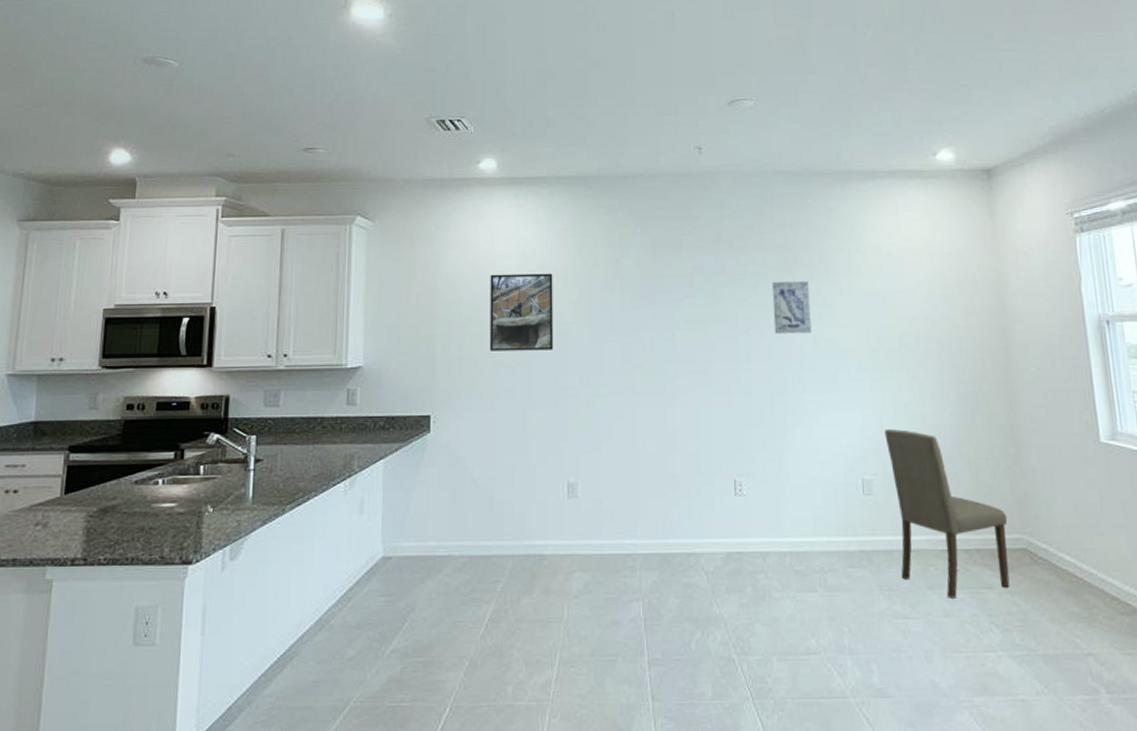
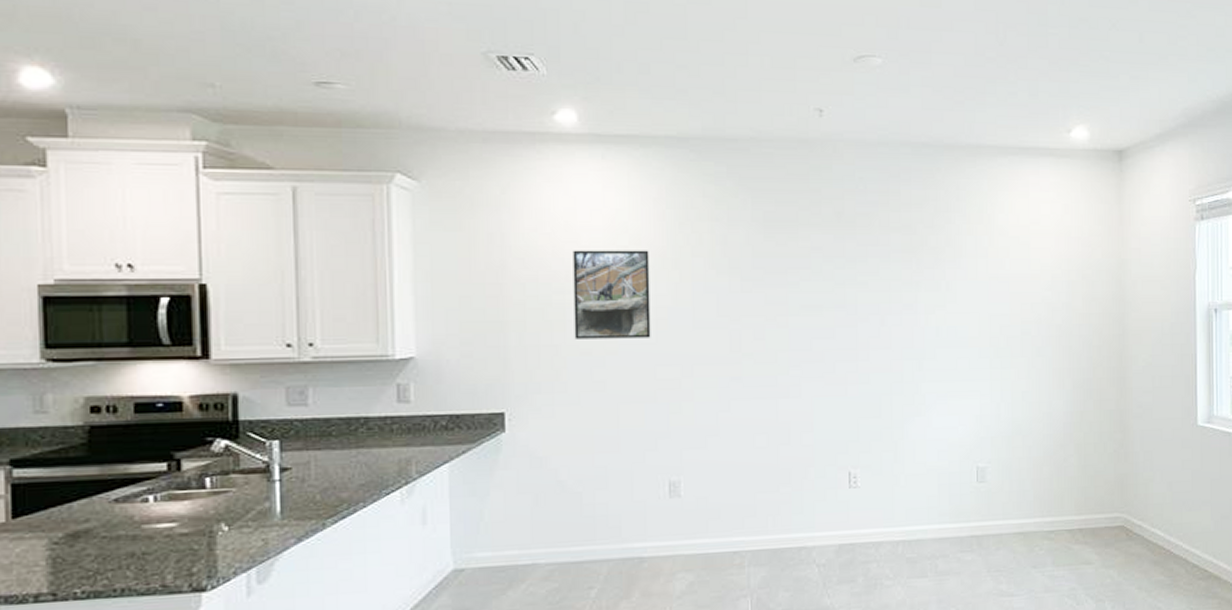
wall art: present [772,280,812,334] -> none [895,264,934,321]
dining chair: present [884,428,1010,599] -> none [1001,416,1109,575]

